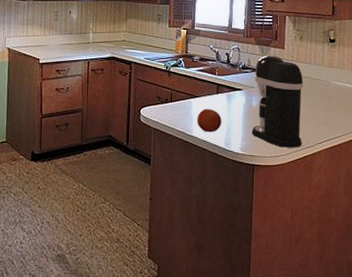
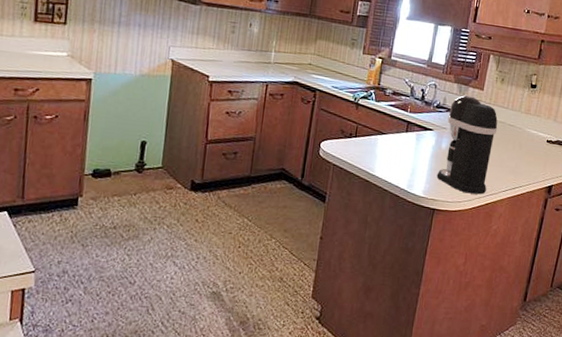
fruit: present [197,108,222,133] -> none [380,146,408,173]

